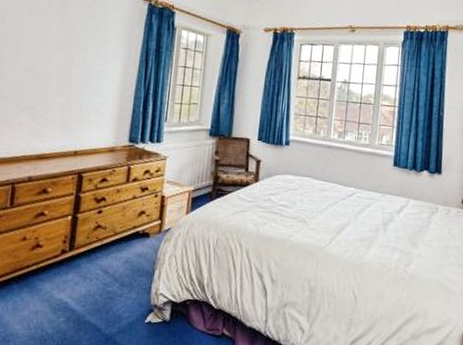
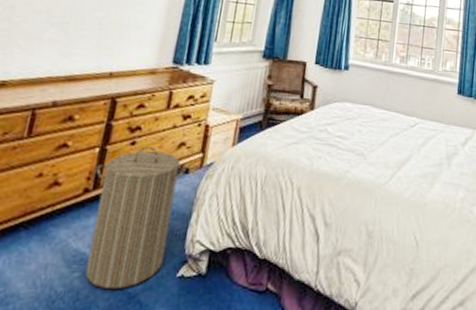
laundry hamper: none [69,213,148,331] -> present [85,145,187,289]

